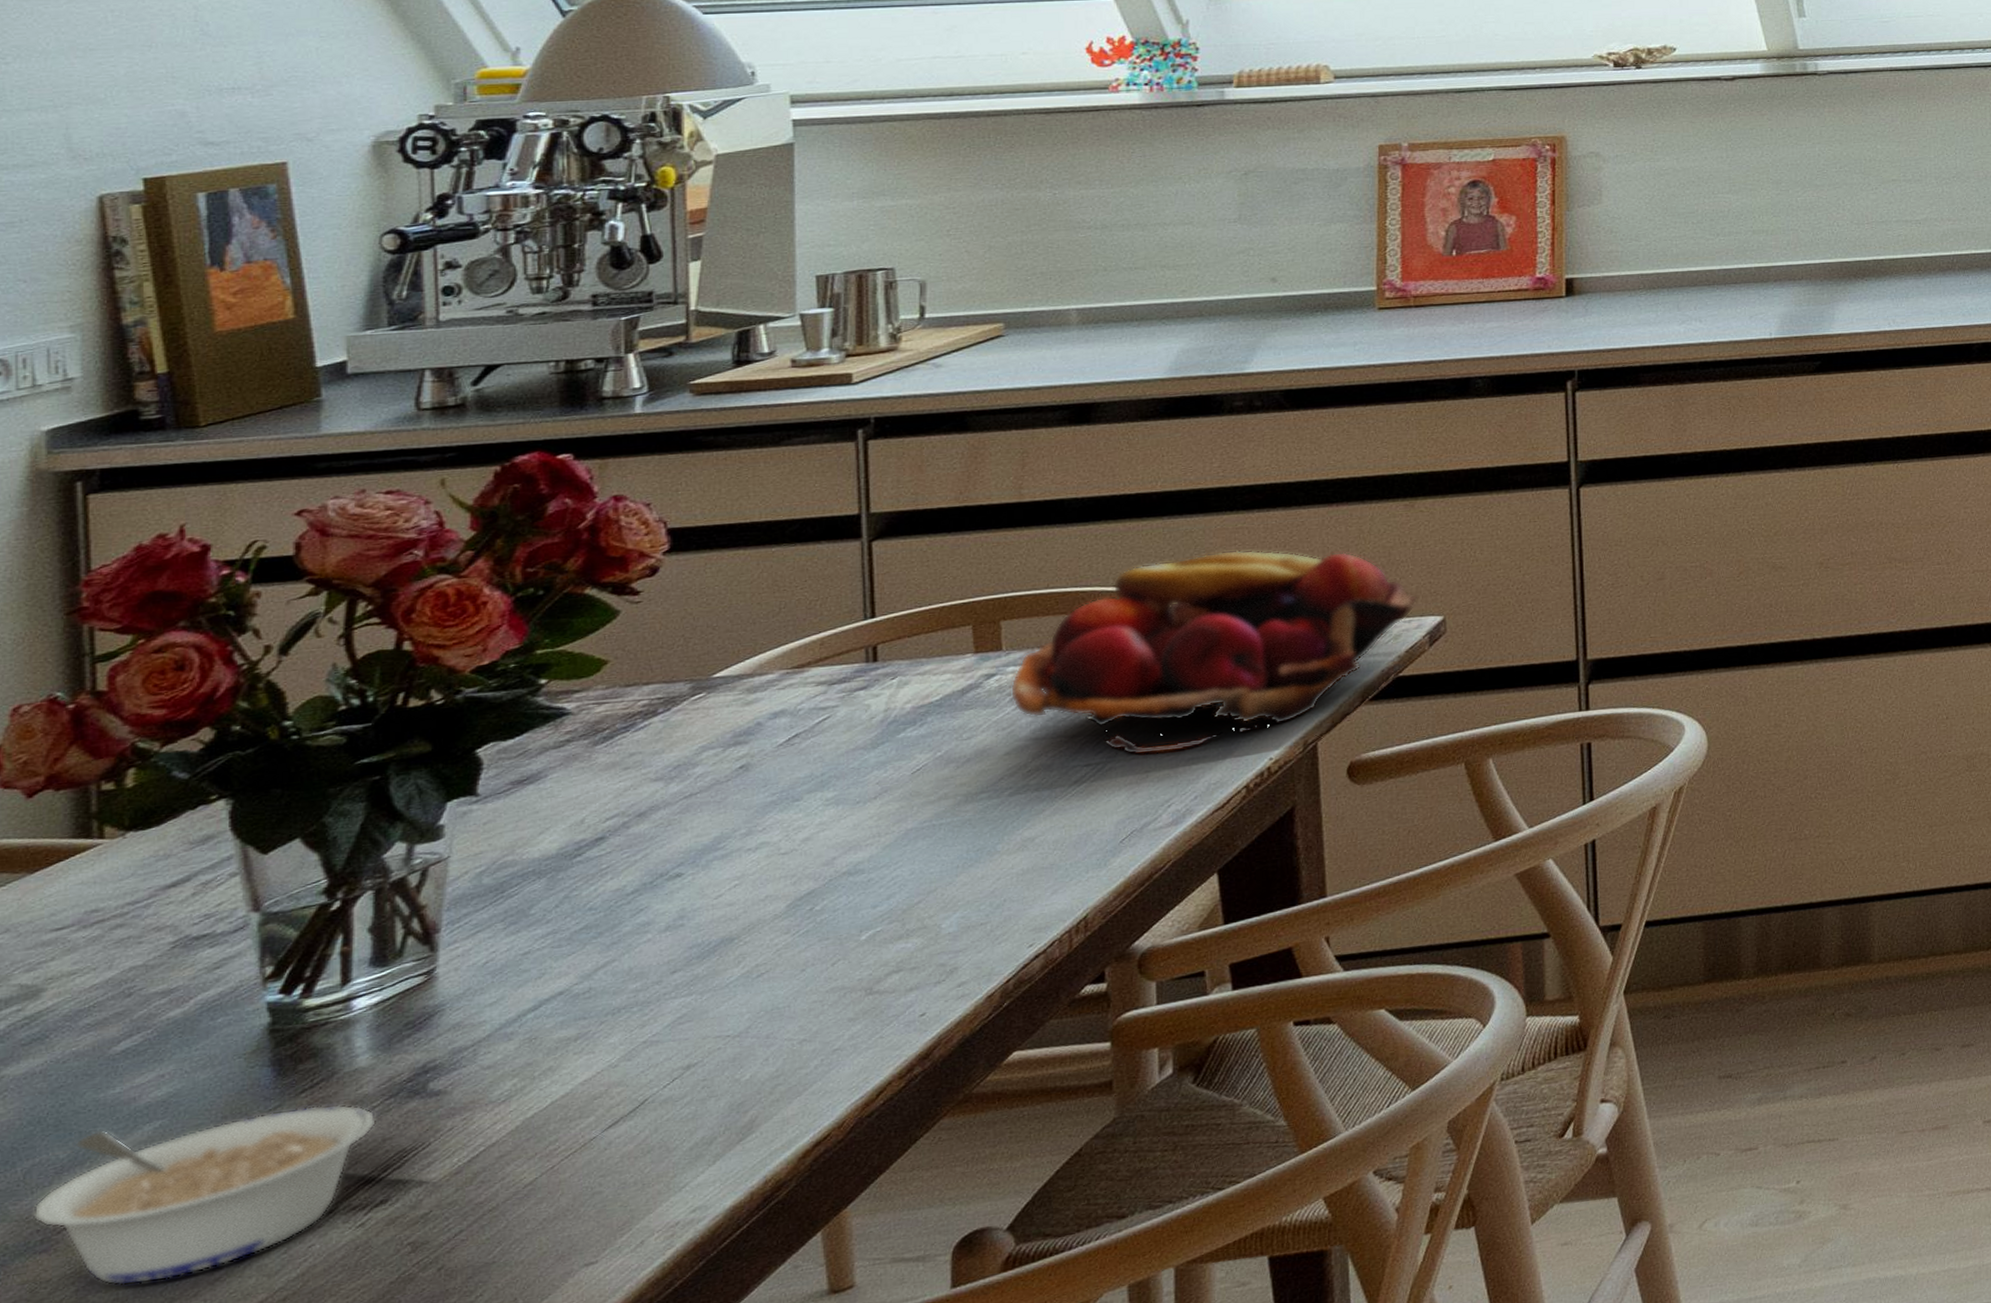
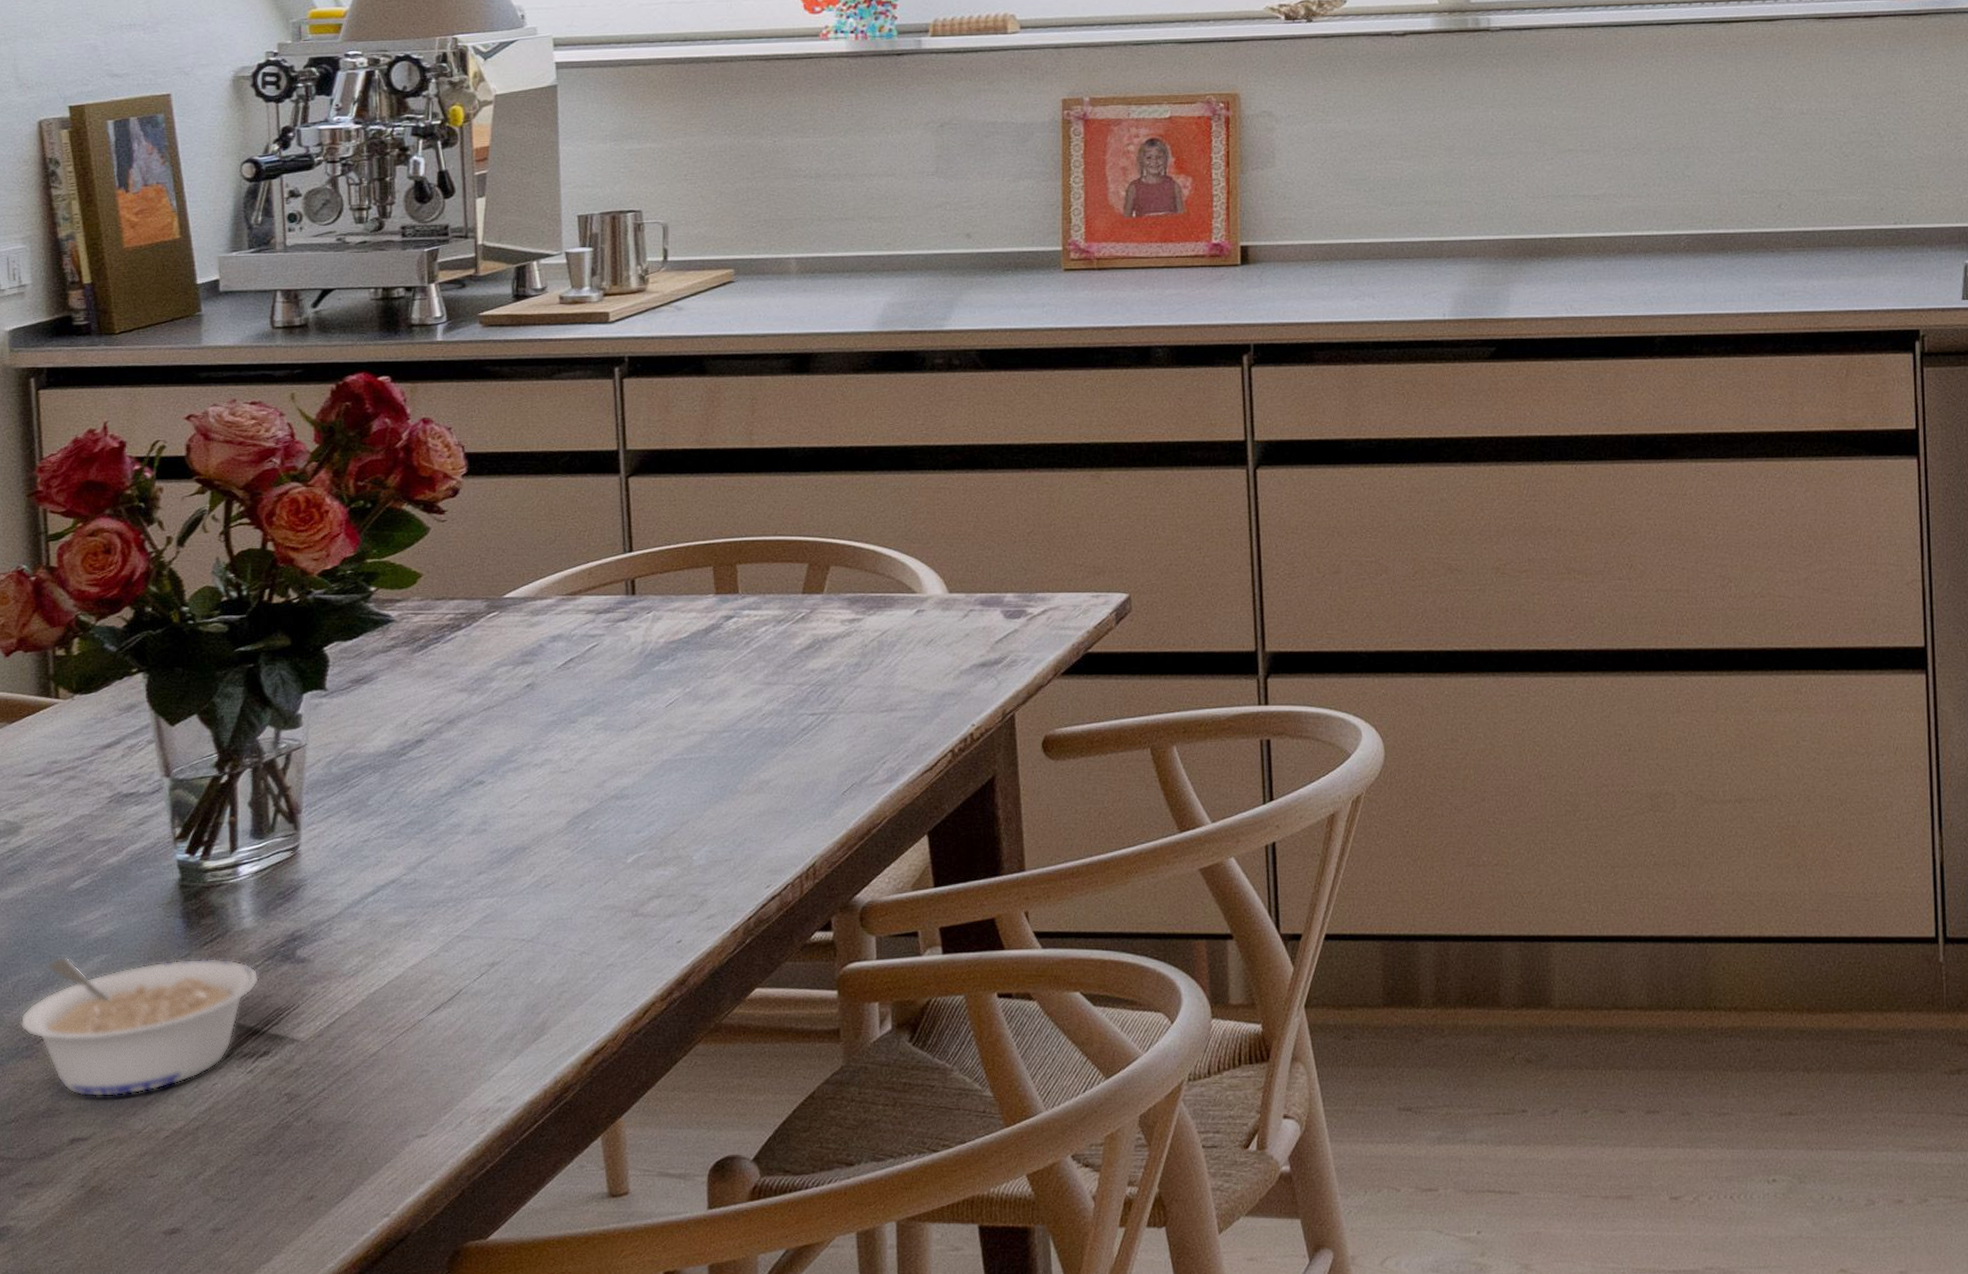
fruit basket: present [1010,550,1418,756] -> none [745,510,1105,709]

